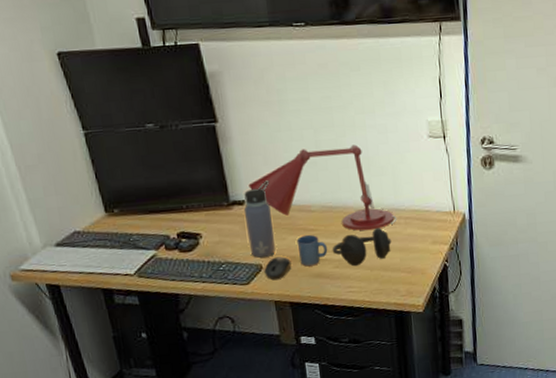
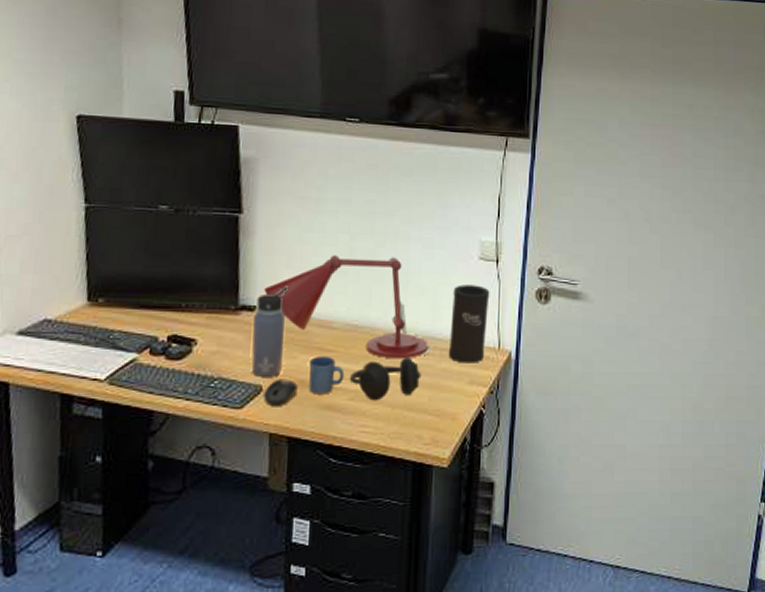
speaker: none [409,160,442,228] -> present [448,285,490,363]

